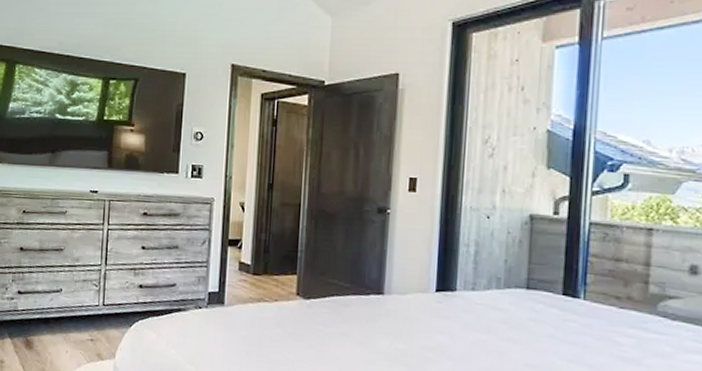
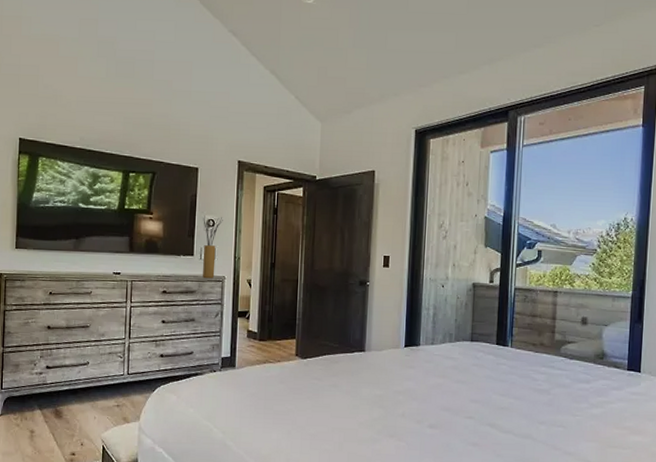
vase: none [188,130,213,201] -> present [203,217,223,279]

